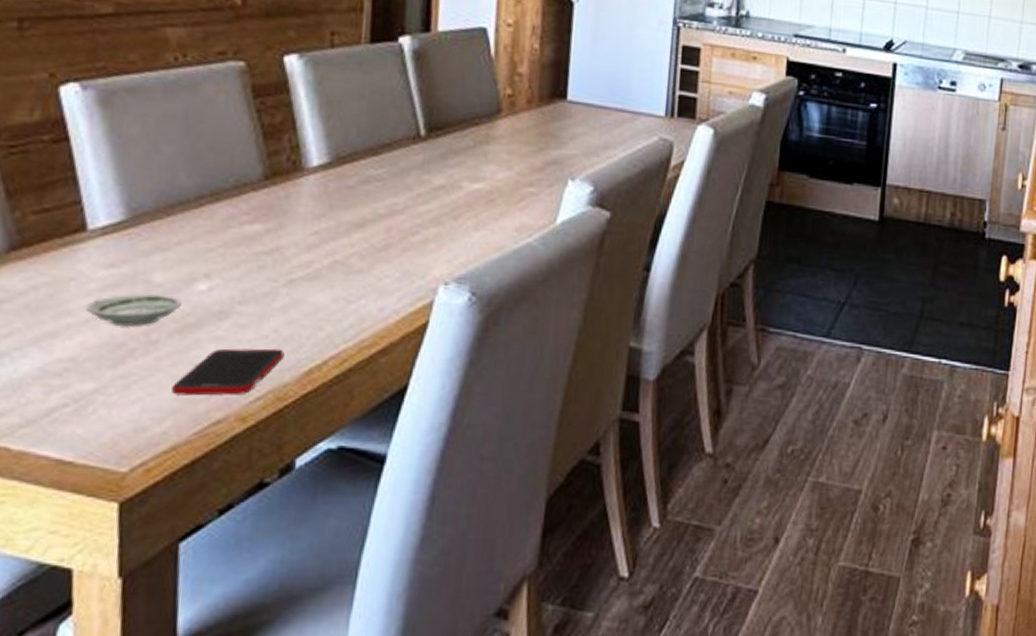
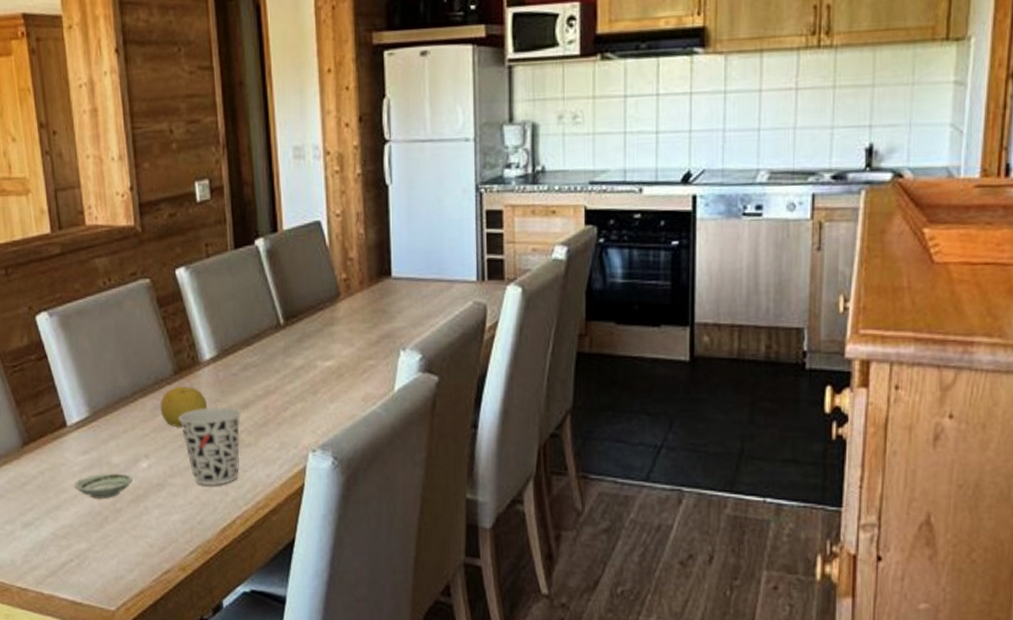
cell phone: present [172,348,285,396] -> none [135,512,205,551]
fruit: none [236,193,307,244] -> present [160,386,207,428]
cup: none [262,223,353,318] -> present [178,407,240,486]

